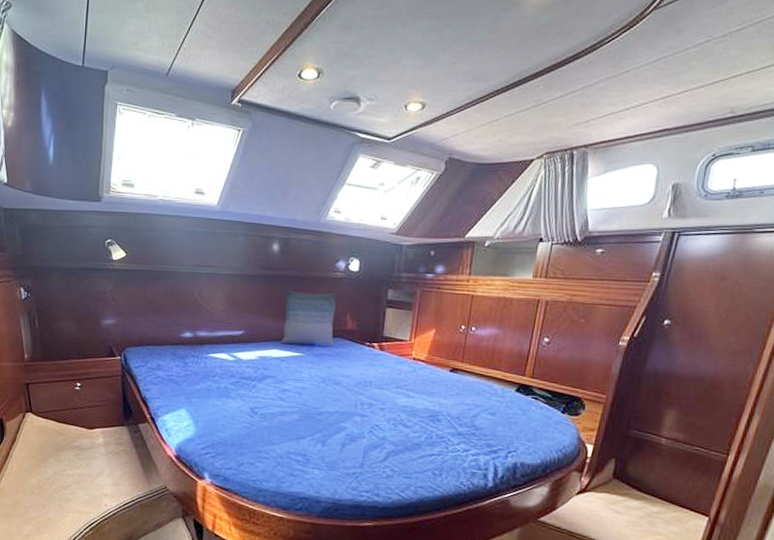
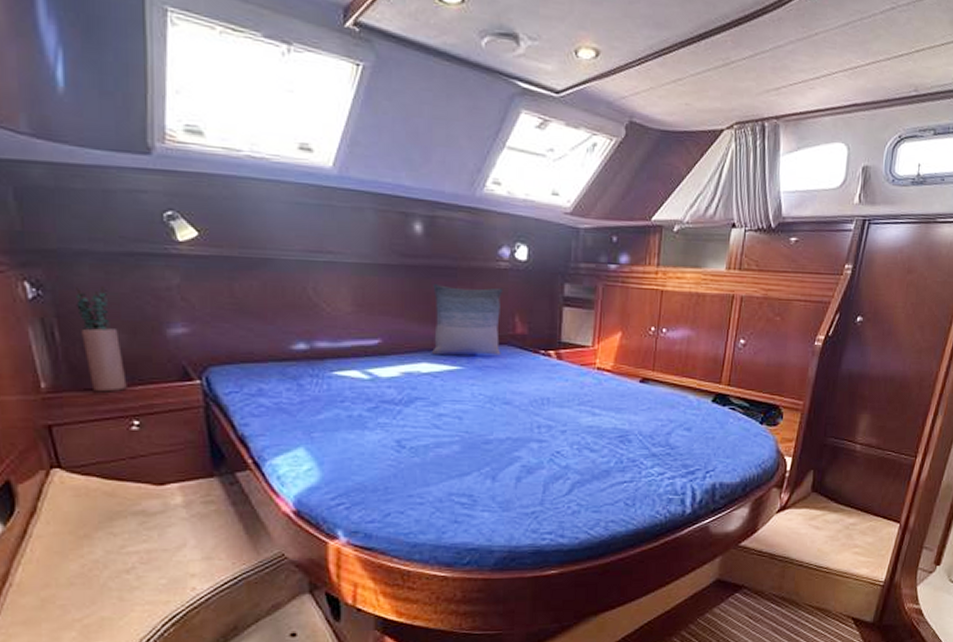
vase: none [49,291,75,363] -> present [76,286,127,392]

